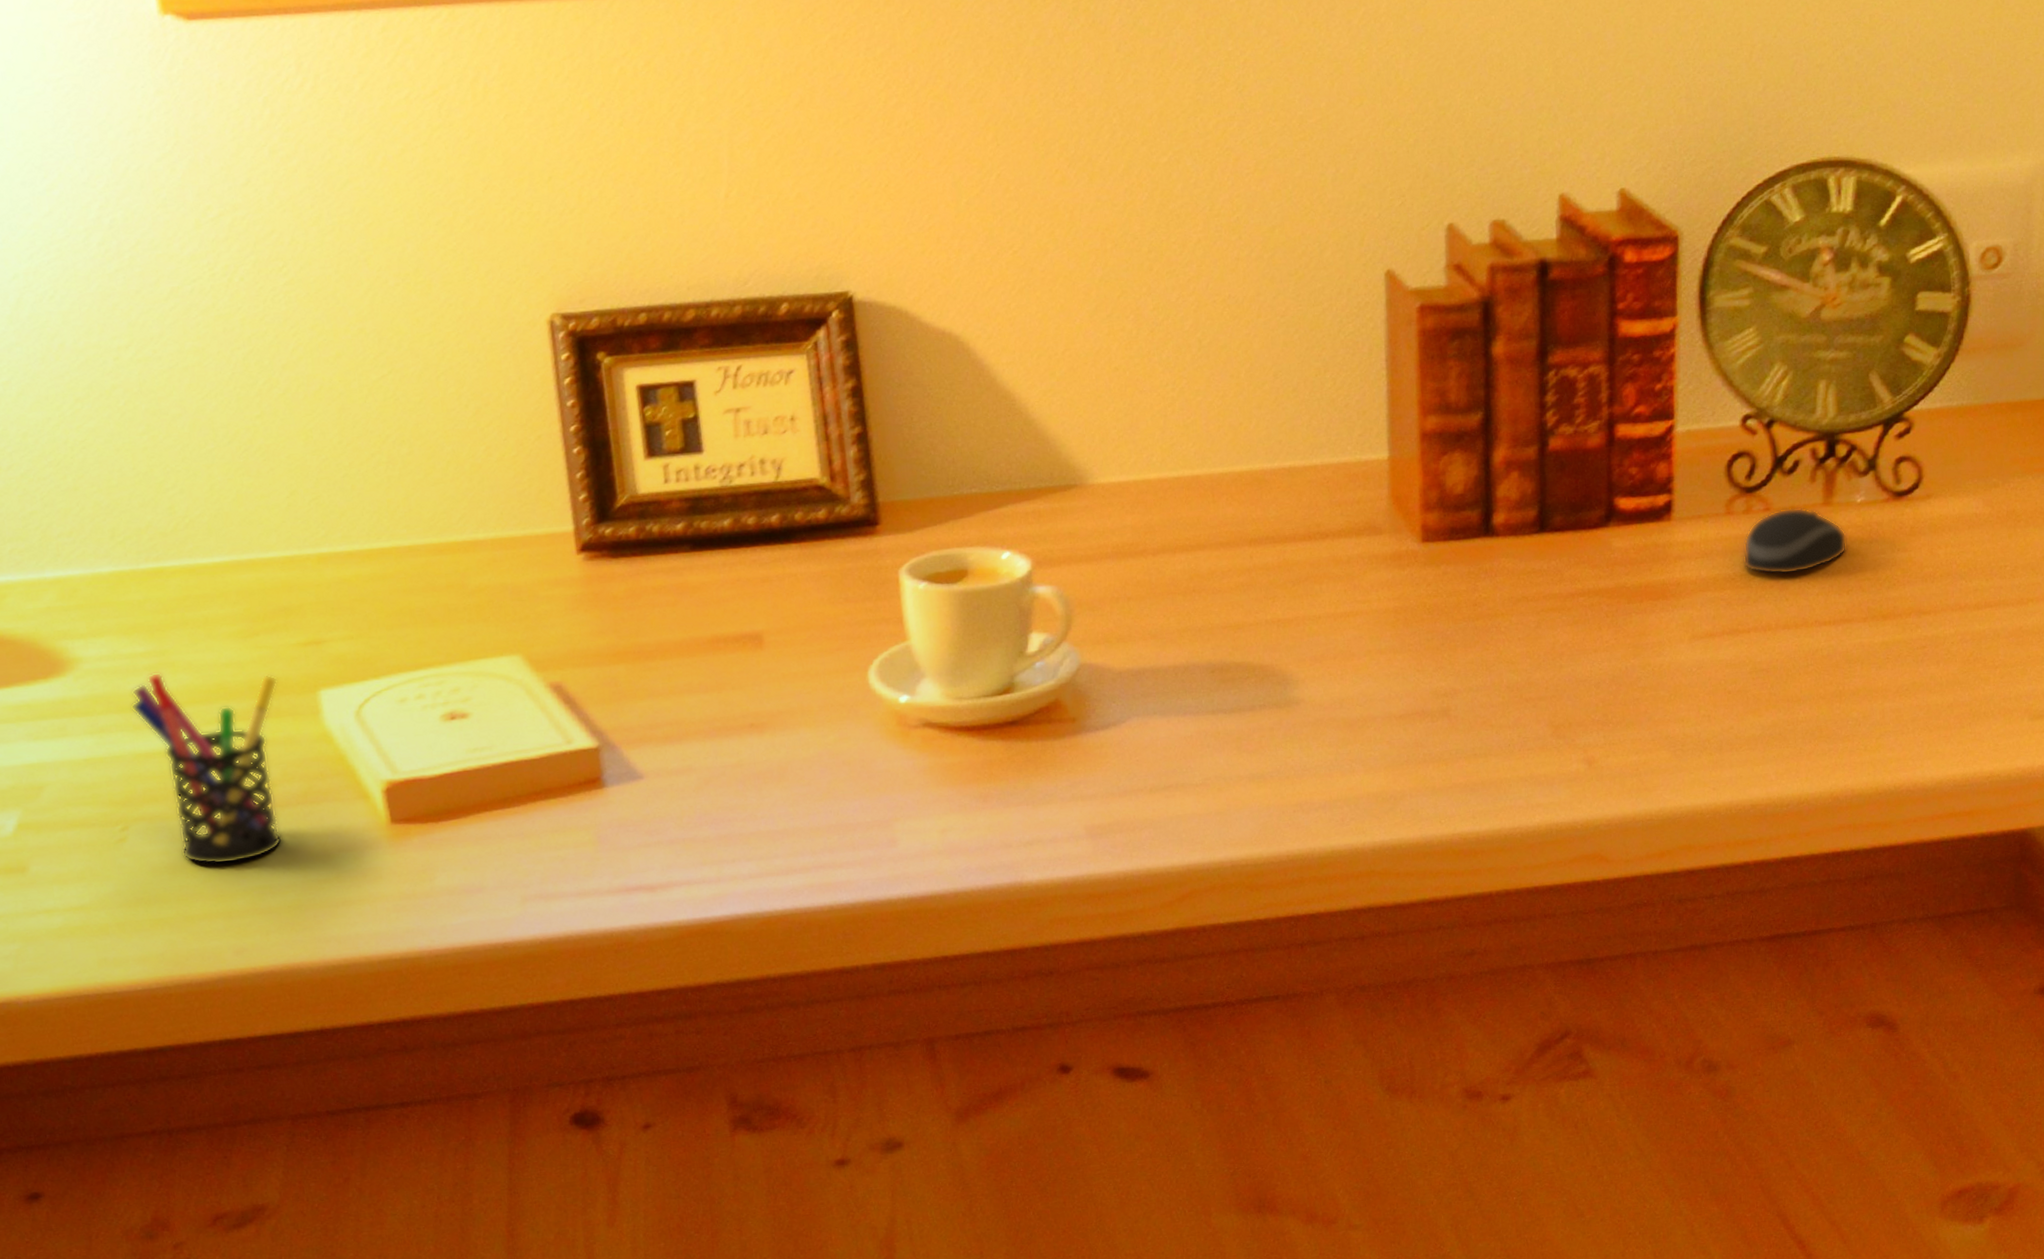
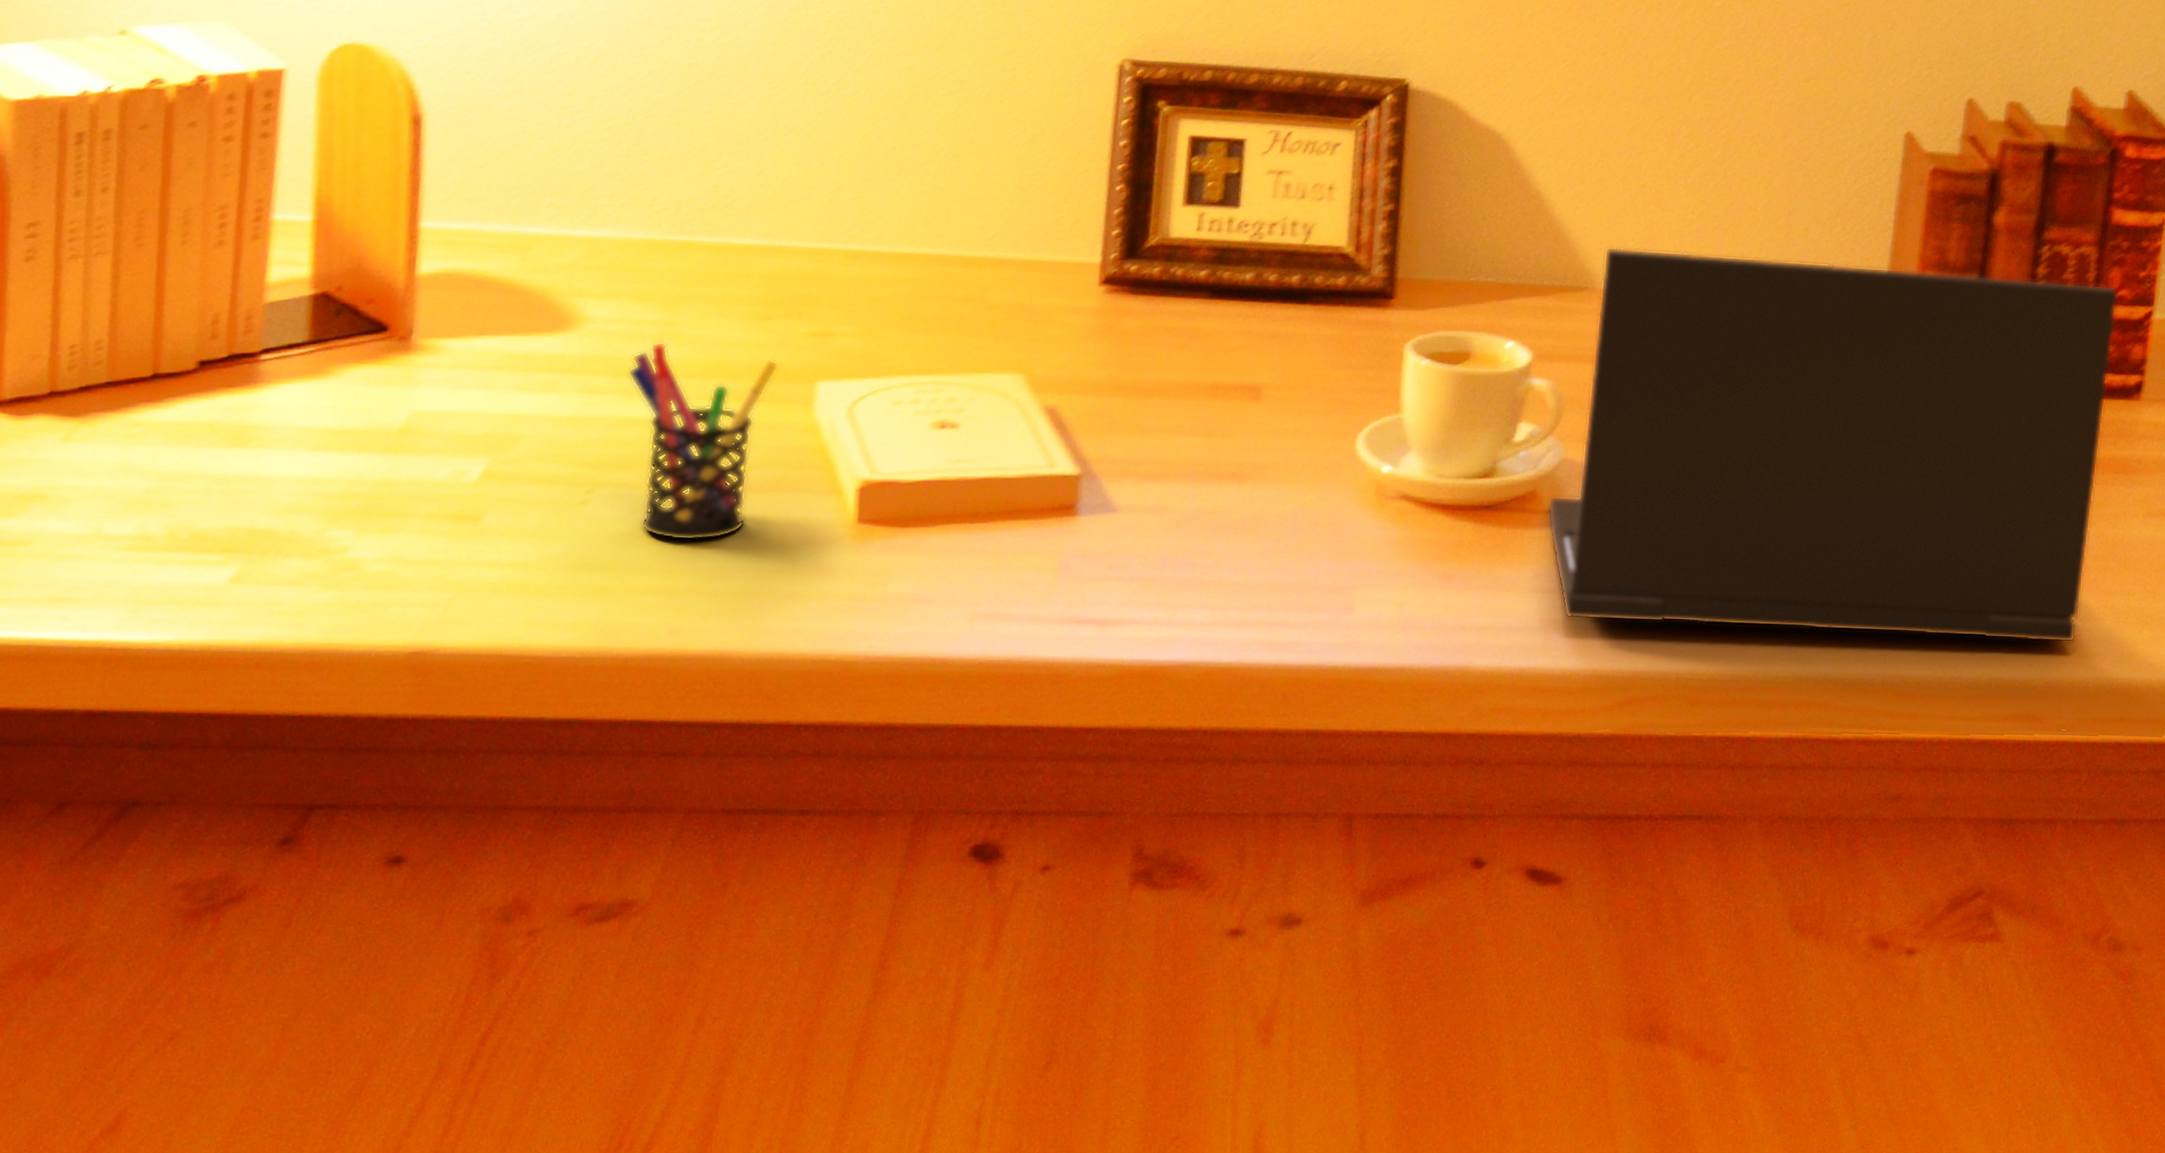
laptop: none [1073,403,1636,823] -> present [1547,246,2118,643]

